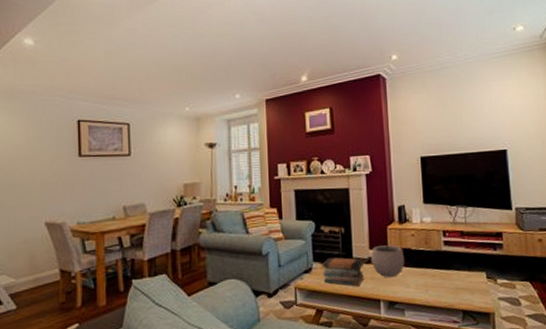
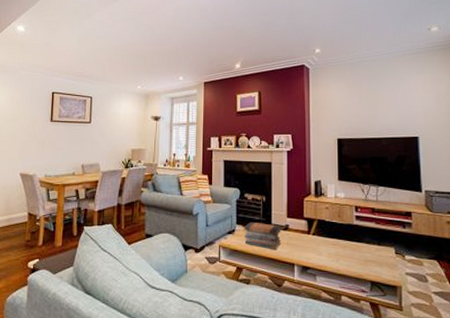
plant pot: present [371,238,405,278] -> none [289,208,319,245]

